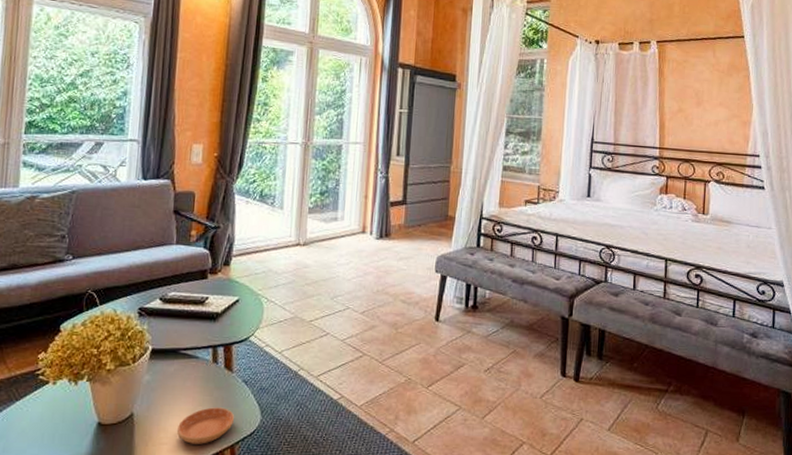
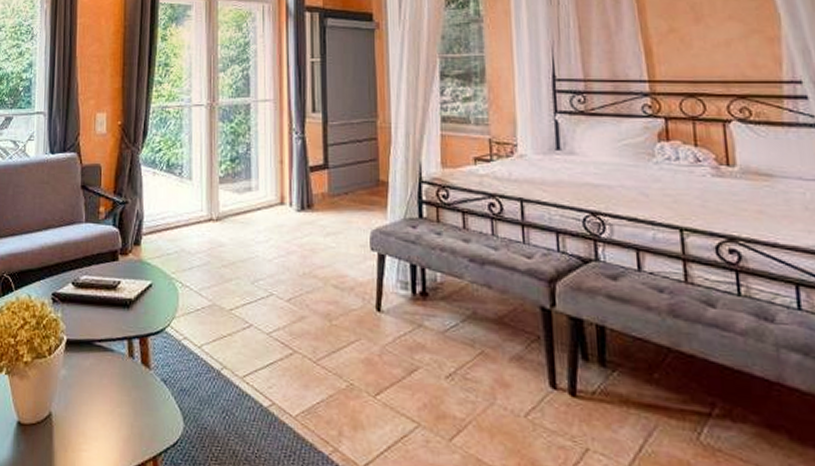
saucer: present [176,407,235,444] -> none [95,409,156,454]

